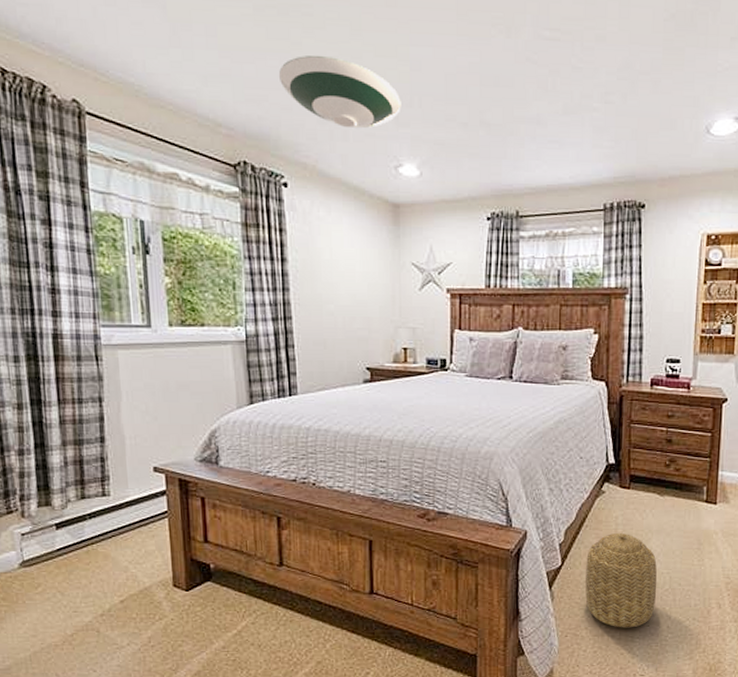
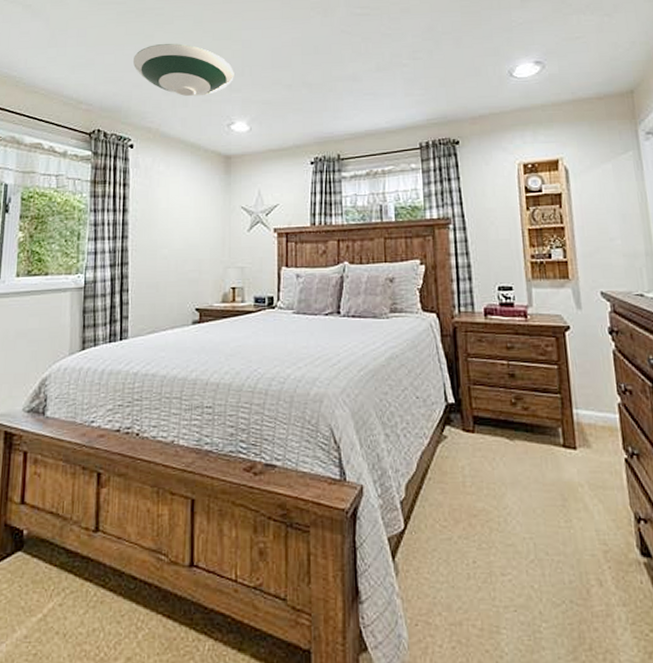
basket: present [585,532,658,628] -> none [432,486,521,614]

